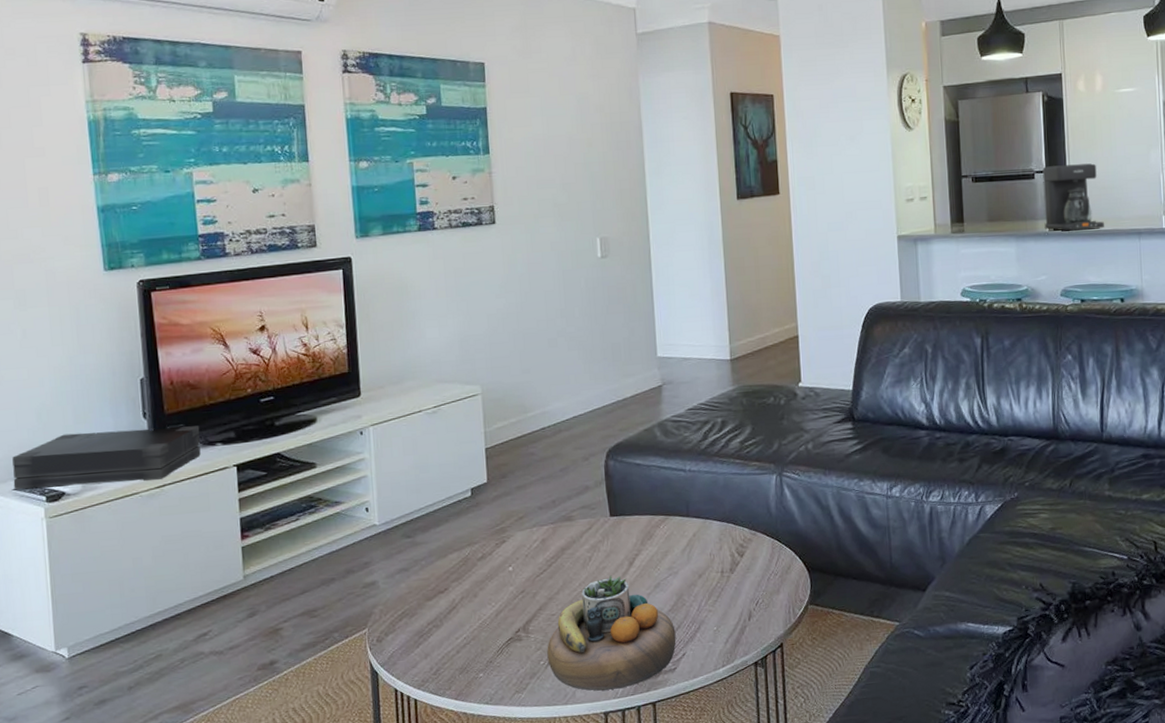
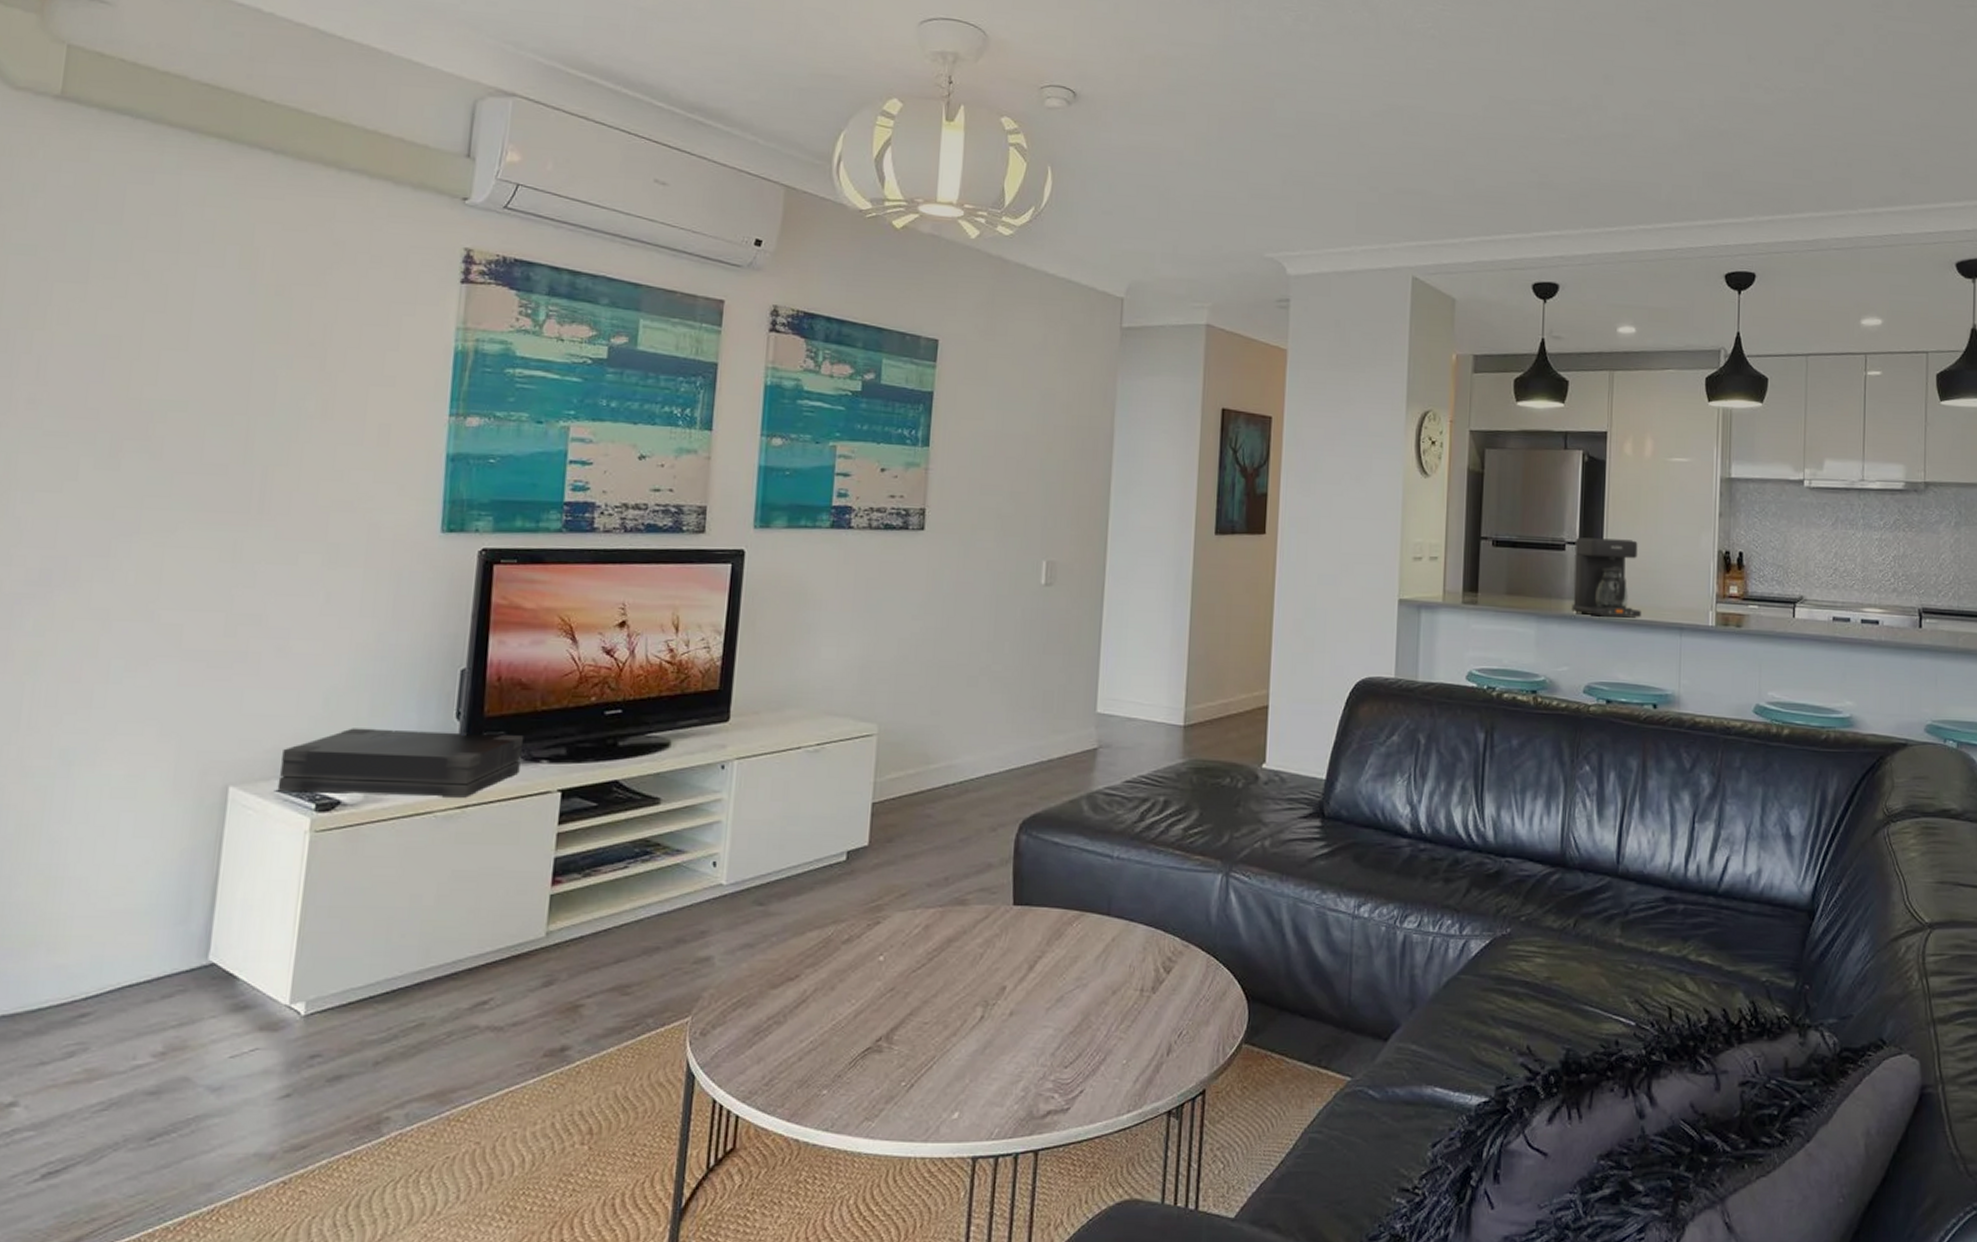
decorative bowl: present [547,575,676,691] -> none [911,979,1075,1128]

